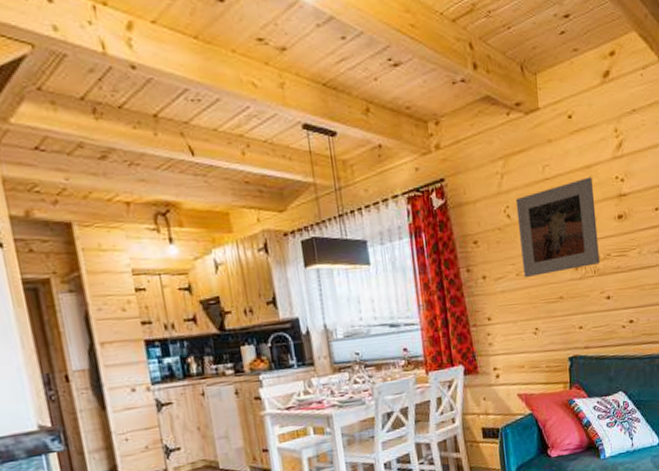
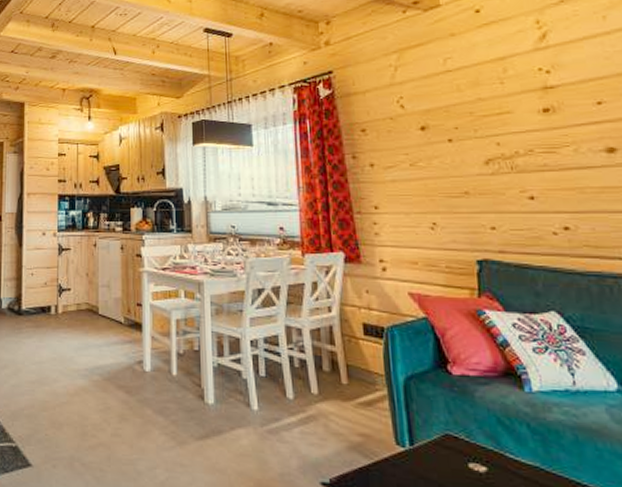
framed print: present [515,177,600,278] -> none [411,69,519,169]

